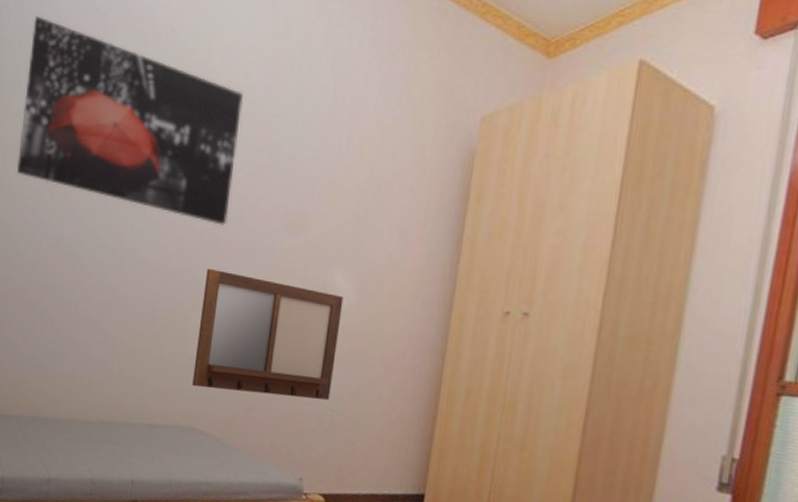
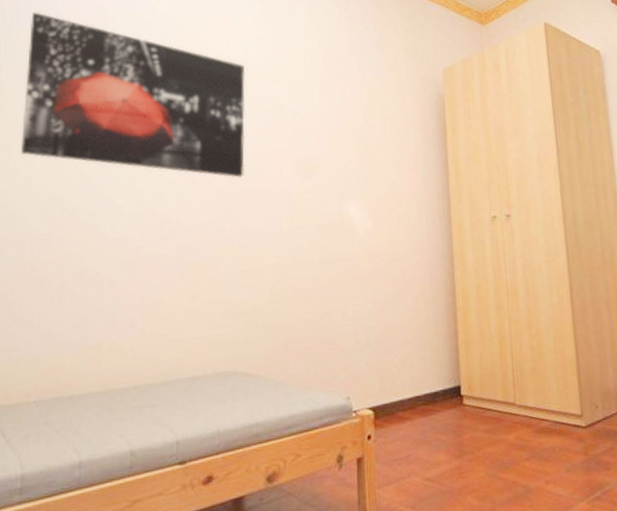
writing board: present [192,268,344,400] -> none [229,217,363,331]

